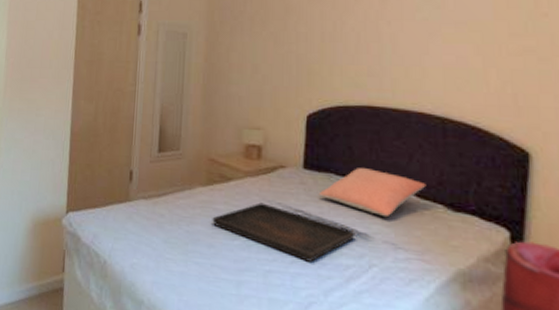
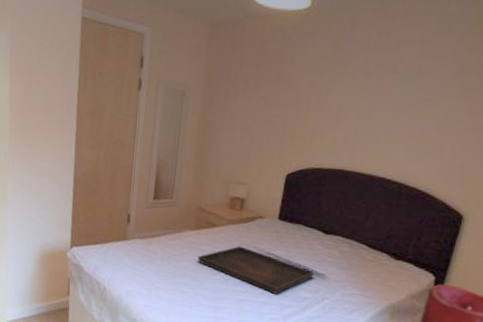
pillow: present [318,168,426,218] -> none [288,221,377,262]

